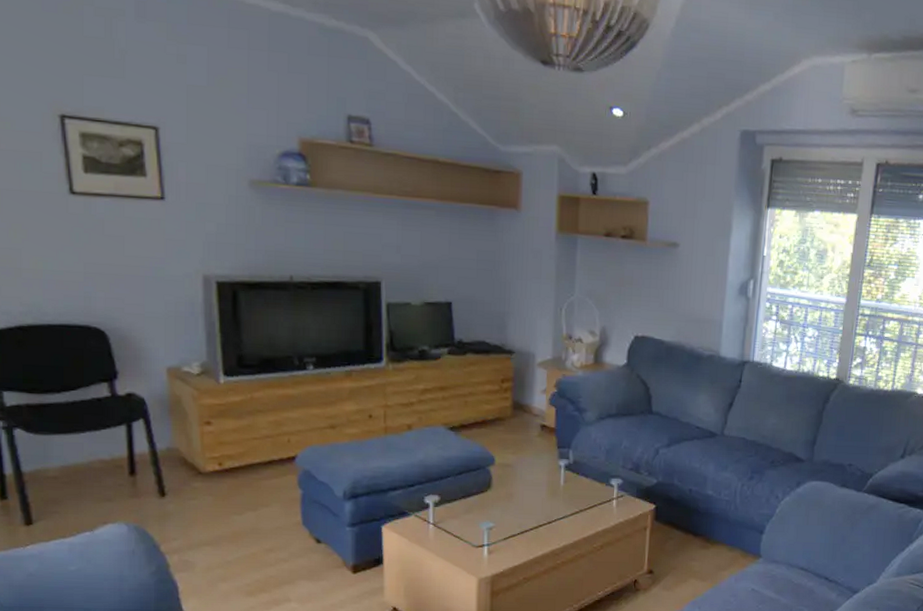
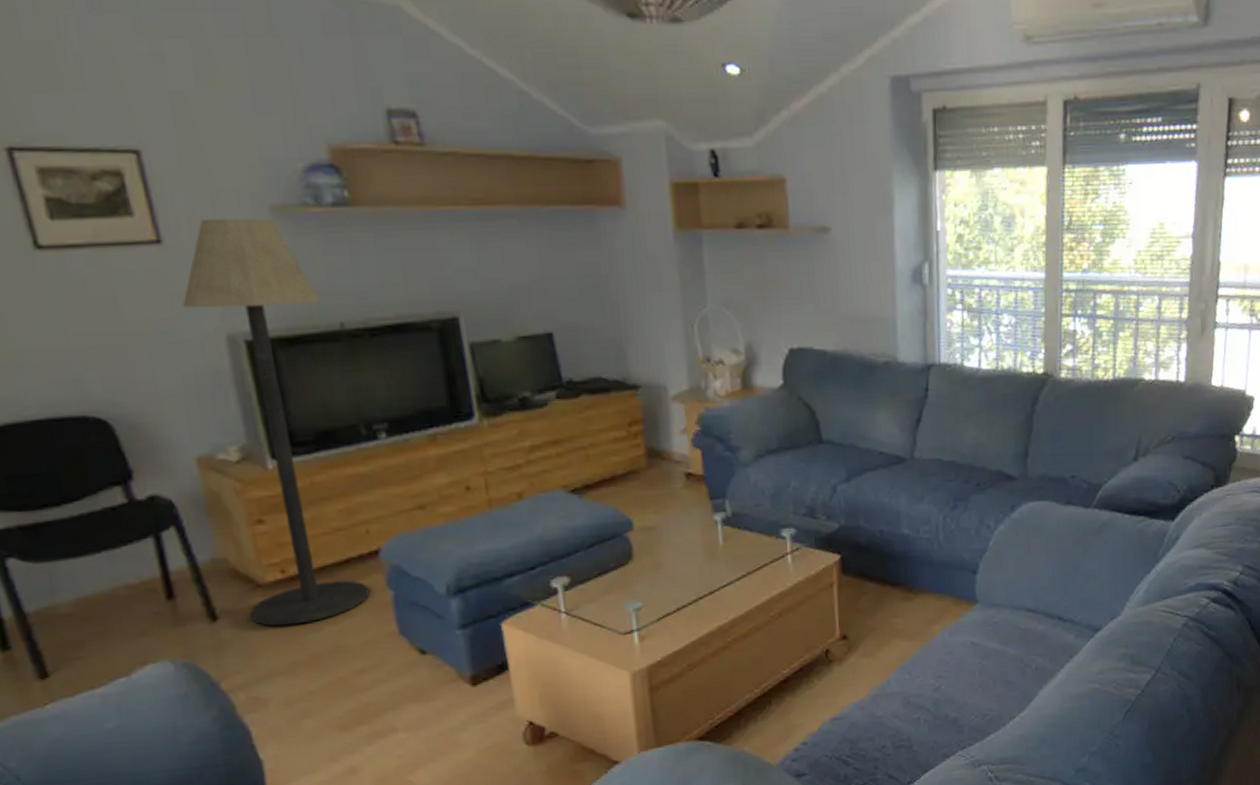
floor lamp: none [174,185,284,507] -> present [183,218,370,626]

